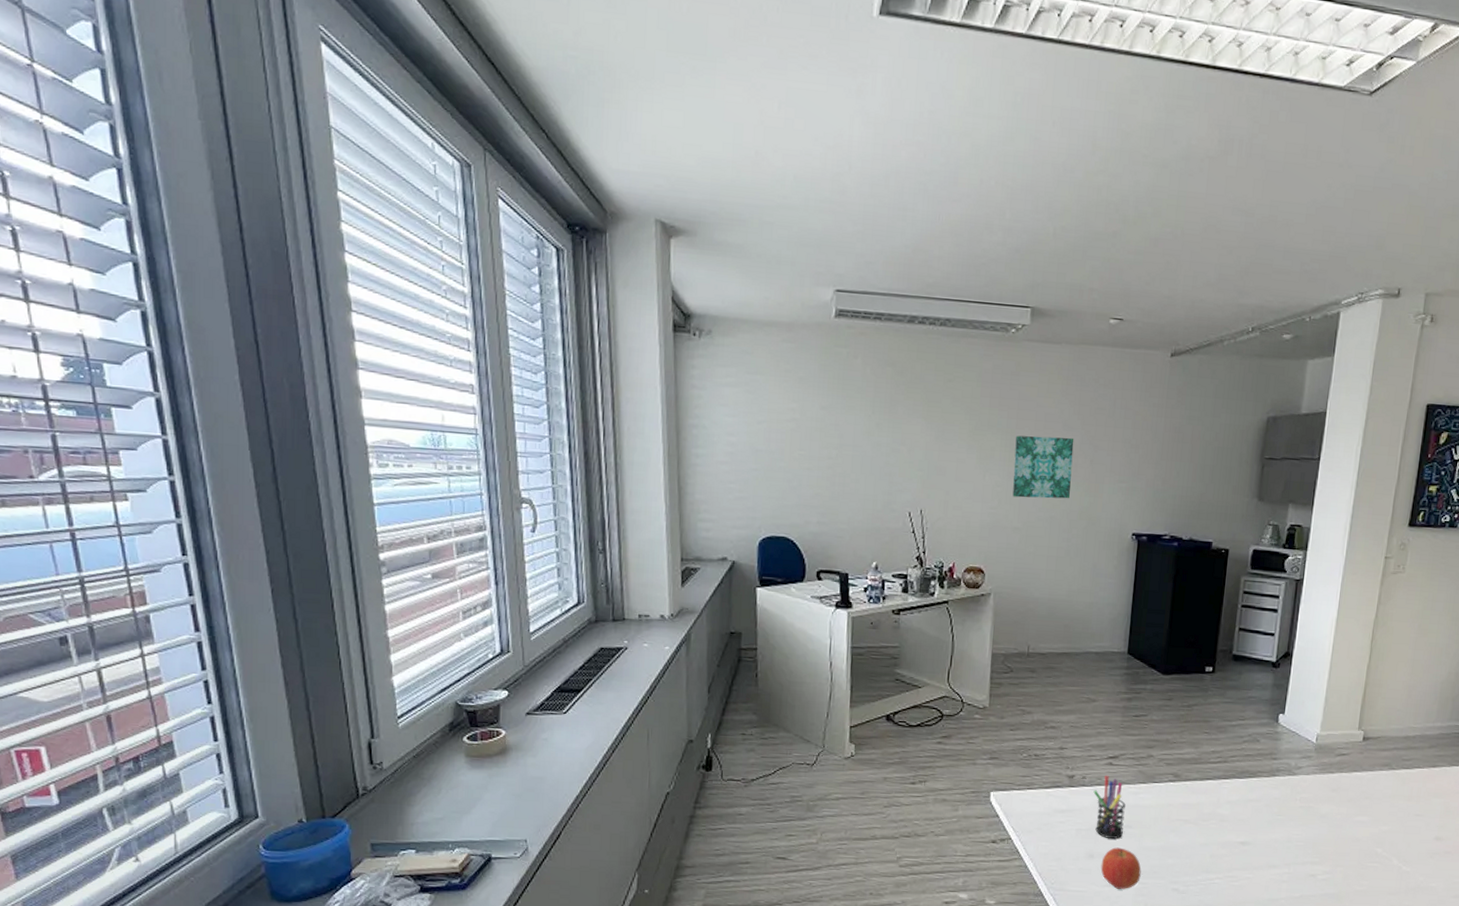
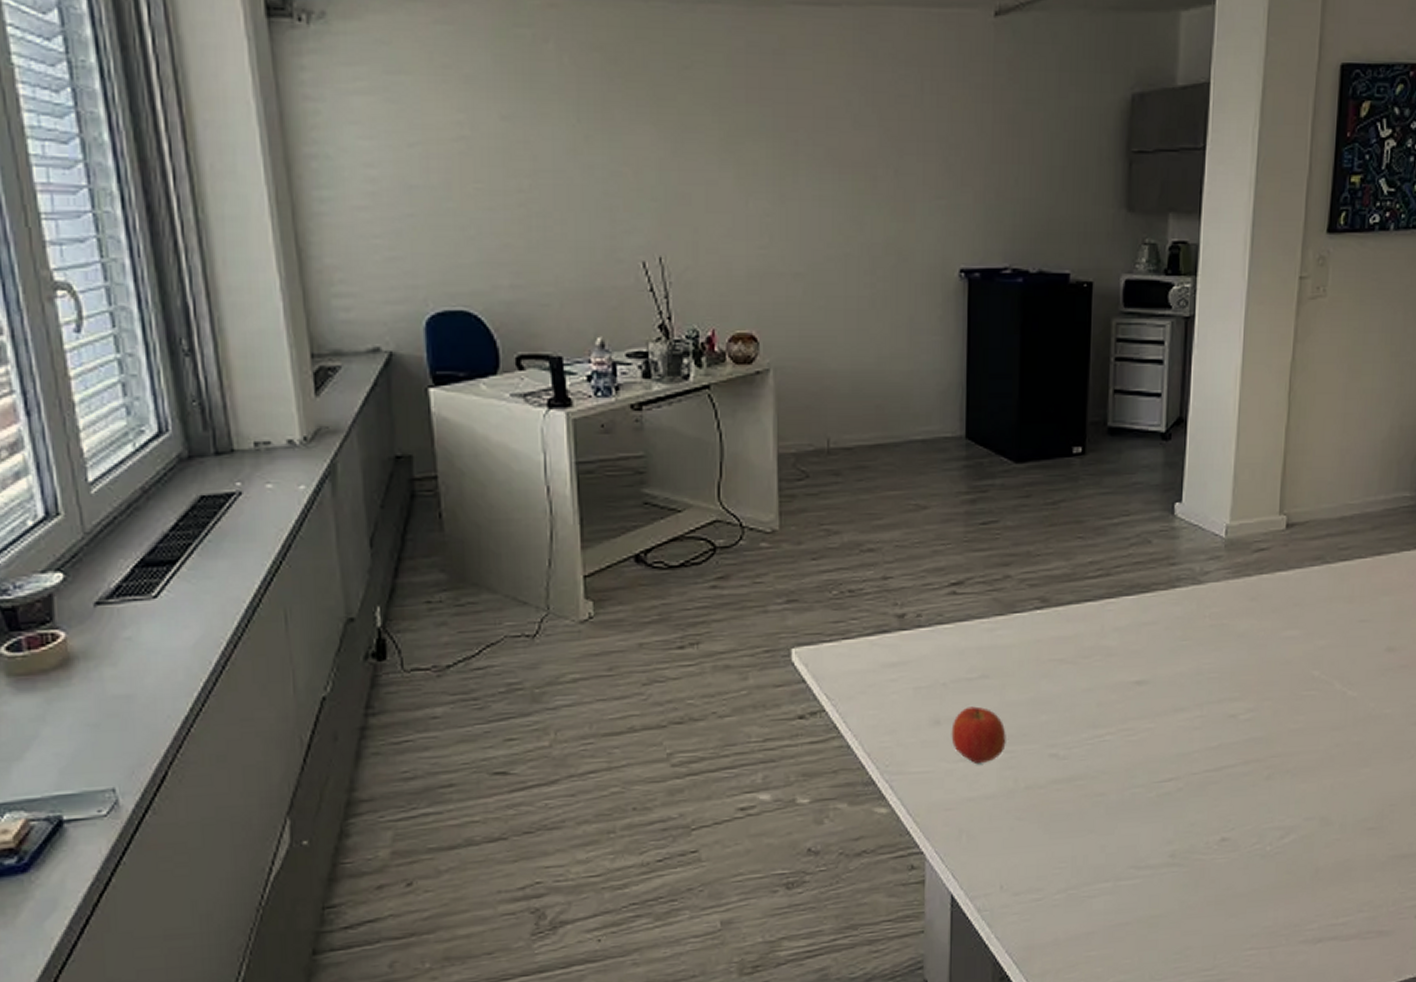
wall art: present [1012,435,1074,499] -> none [787,139,871,230]
pen holder: present [1093,775,1126,839] -> none [933,608,978,696]

